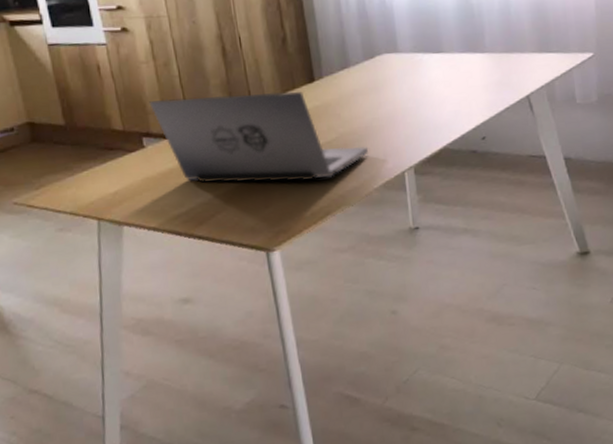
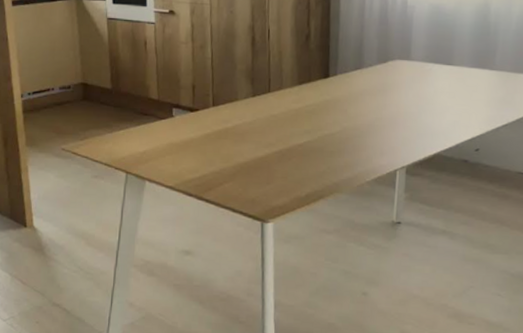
laptop: present [149,91,369,183] -> none [183,77,368,166]

